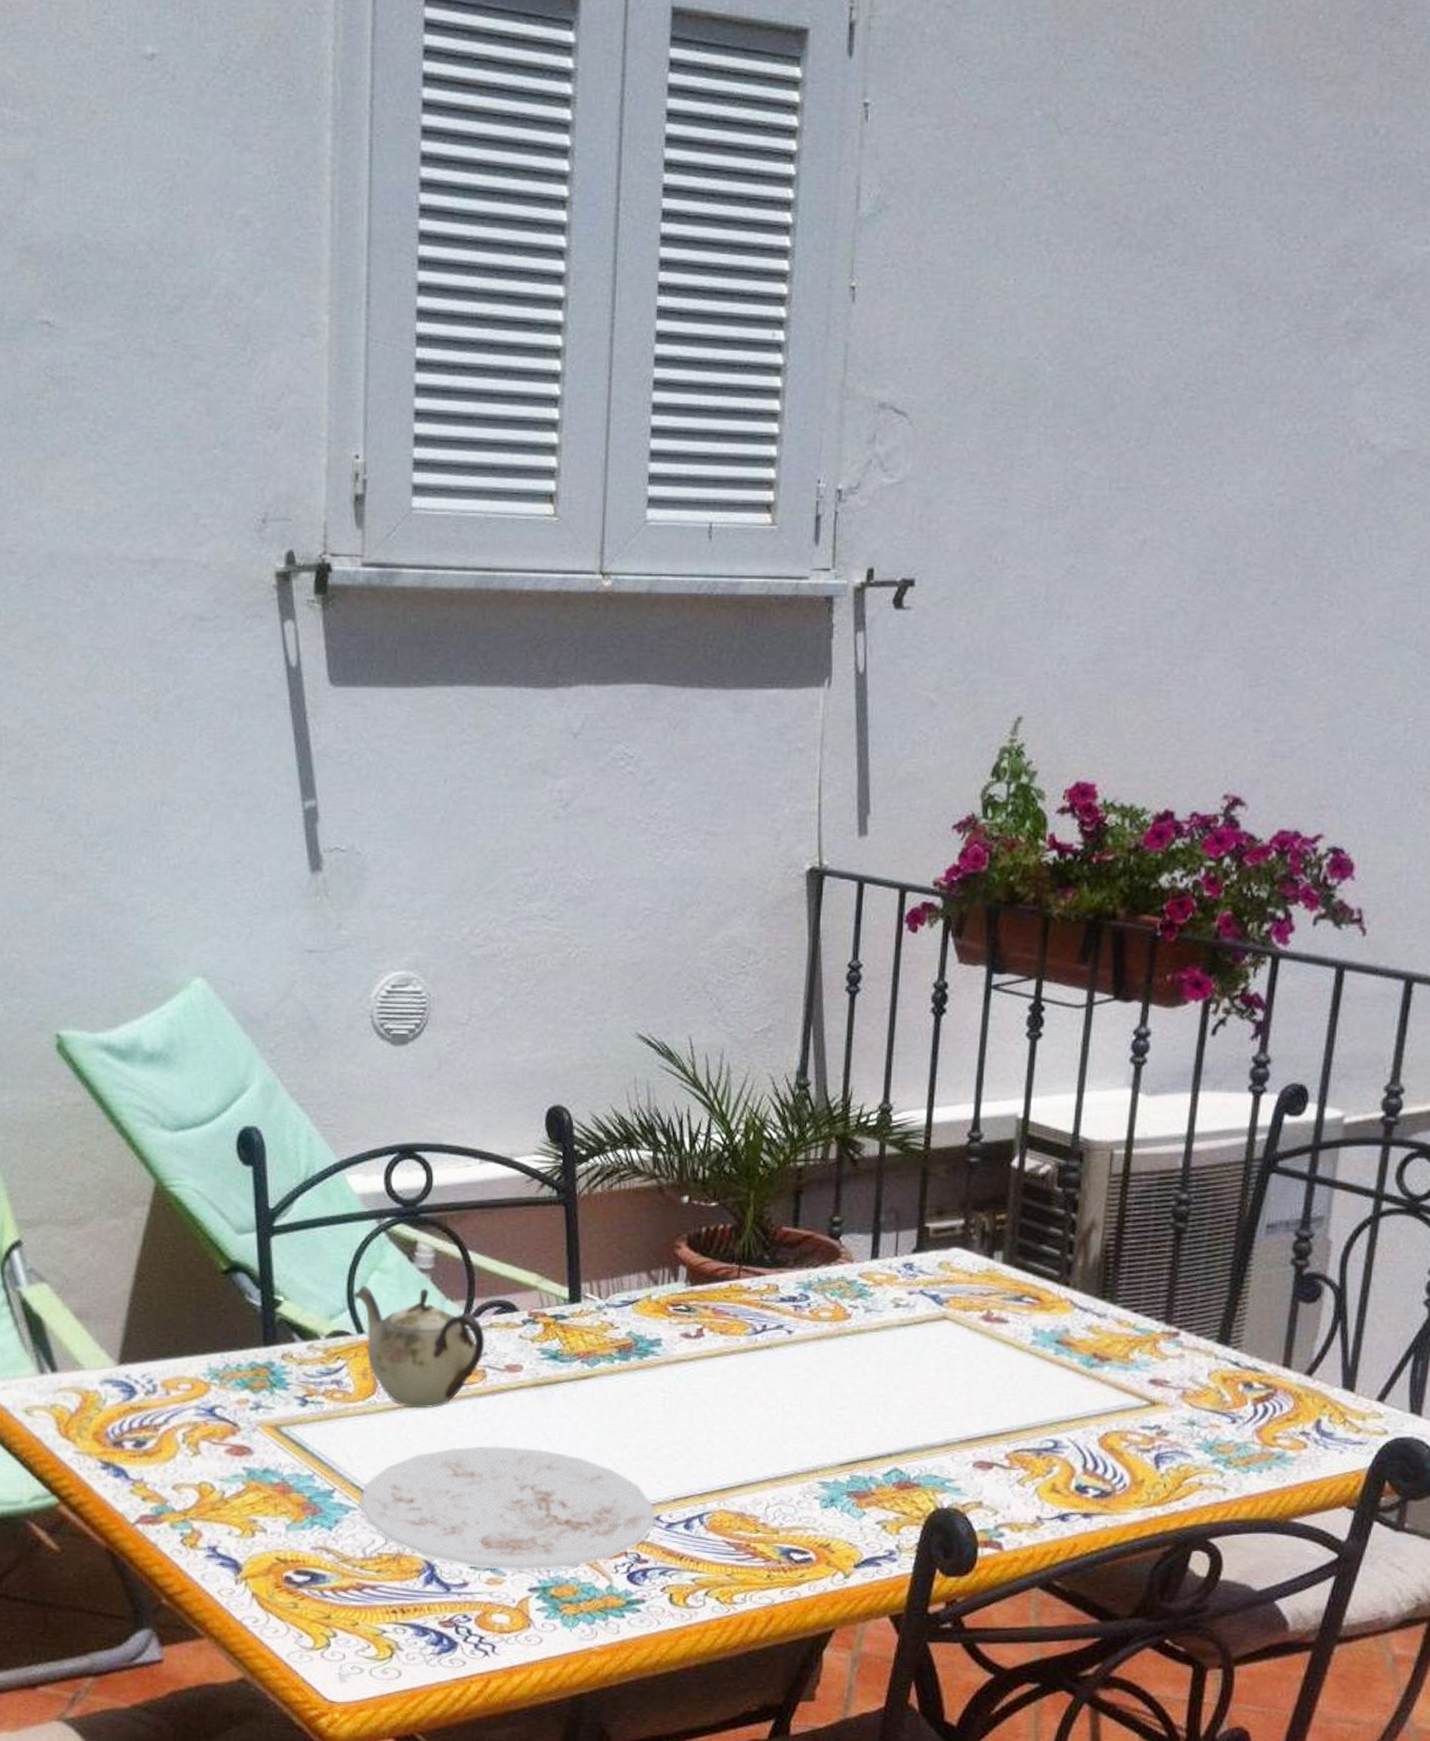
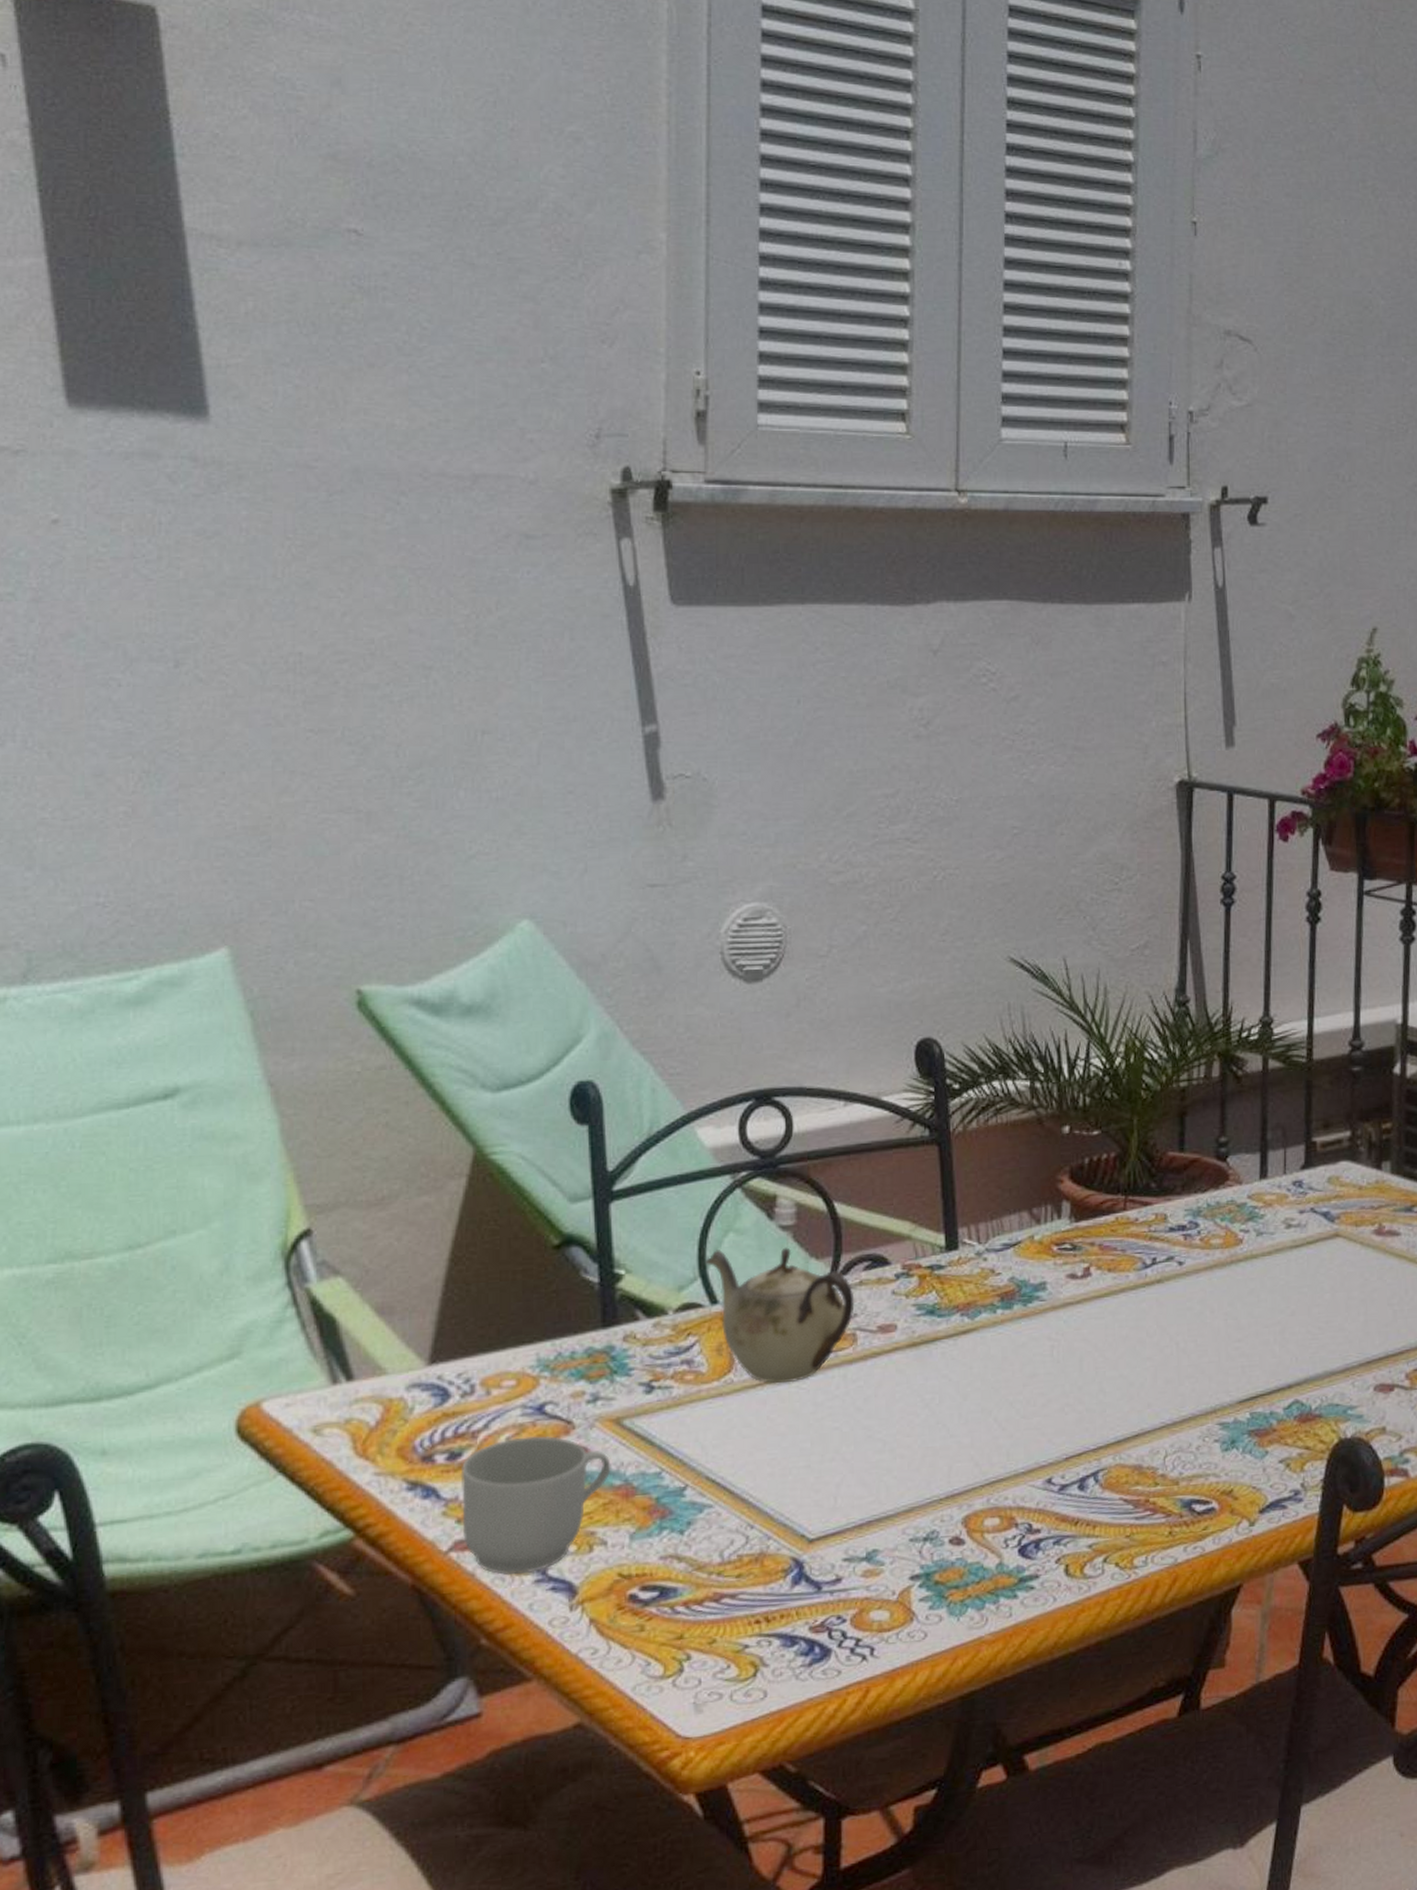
mug: none [145,1433,271,1549] -> present [460,1436,611,1576]
plate: present [359,1446,654,1571] -> none [715,1415,1045,1560]

